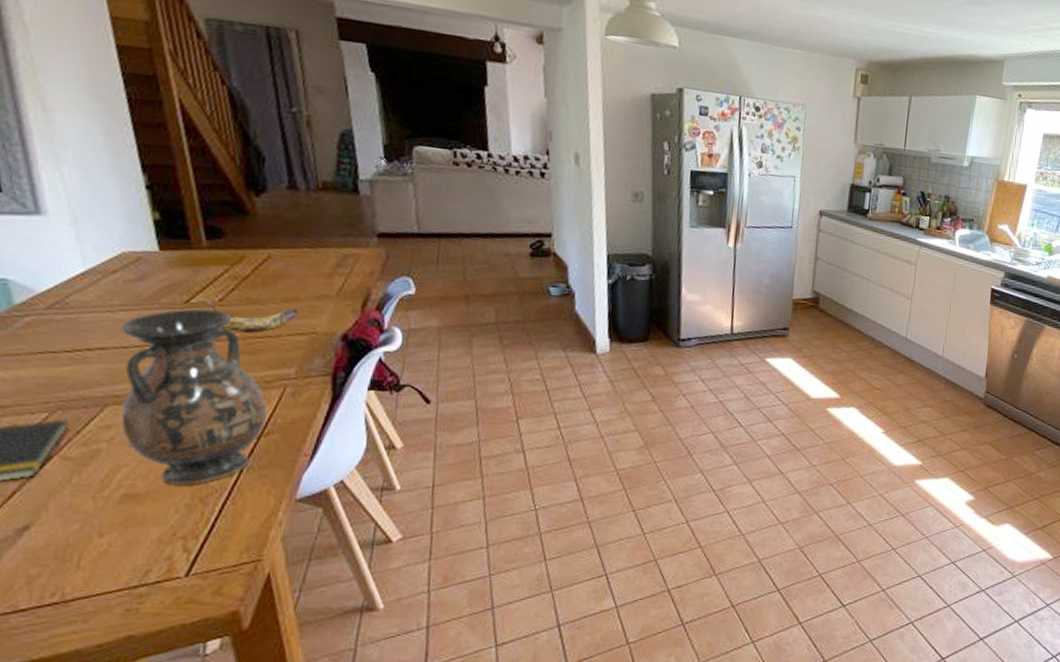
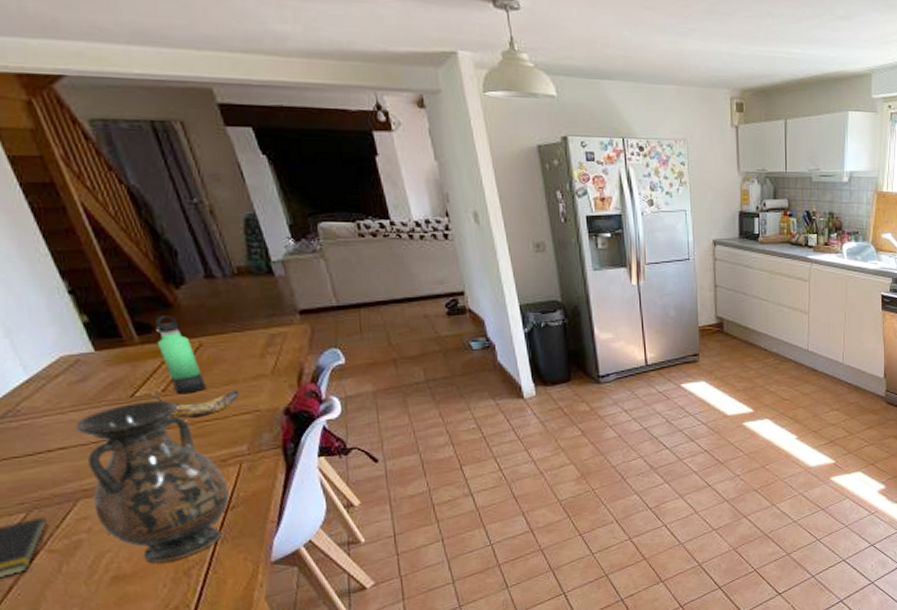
thermos bottle: none [224,222,267,307] -> present [155,315,207,395]

